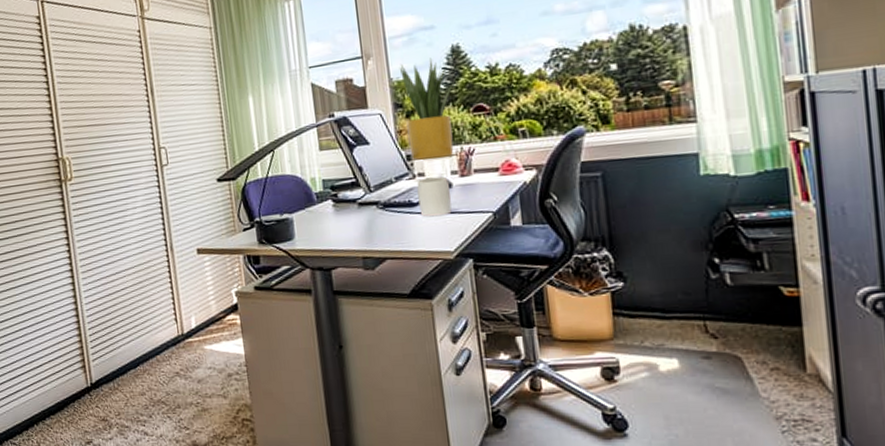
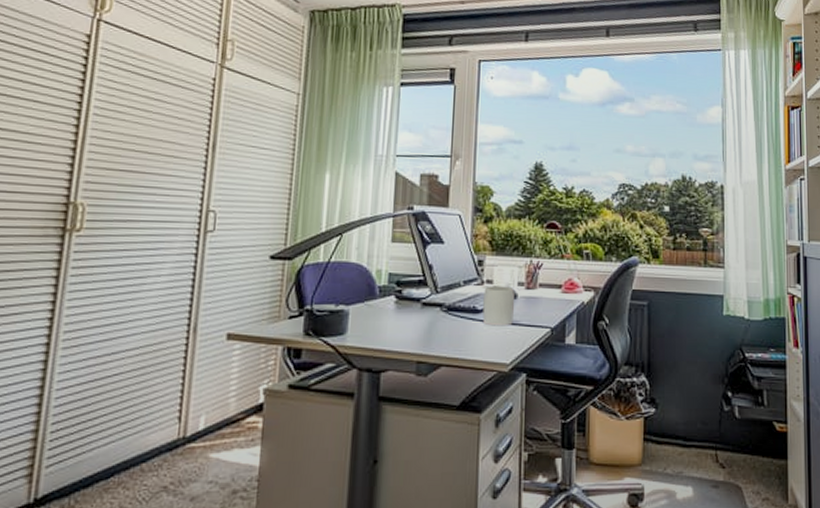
planter: present [399,57,454,161] -> none [482,170,533,267]

